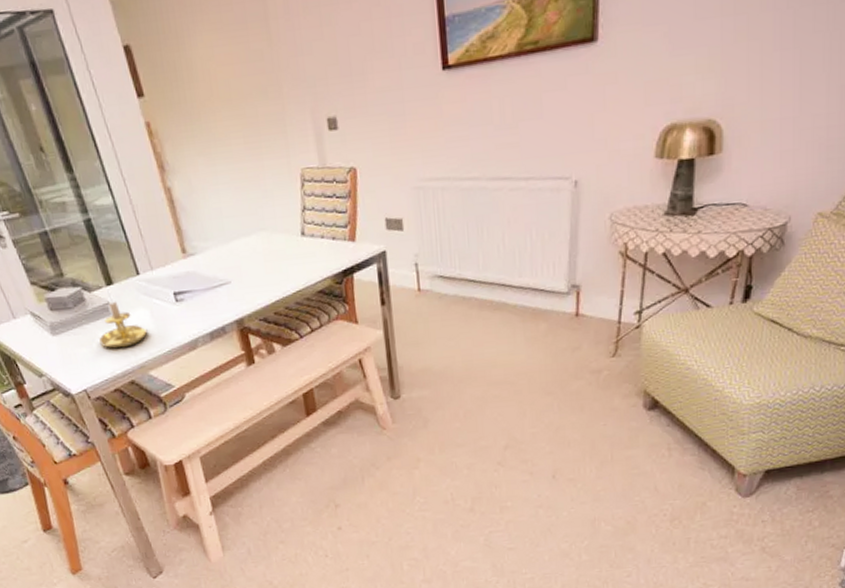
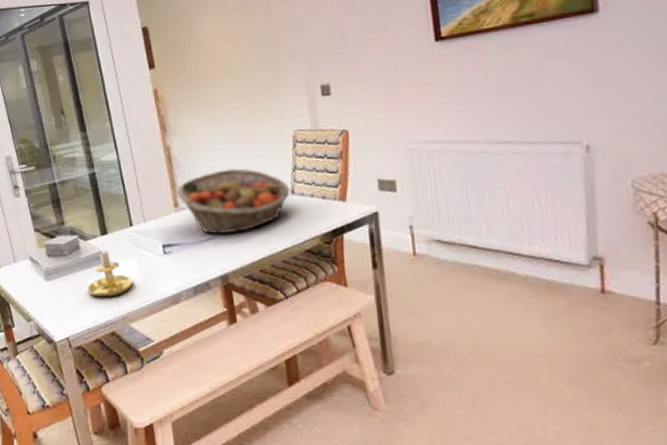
fruit basket: none [183,209,301,280] -> present [177,168,290,234]

